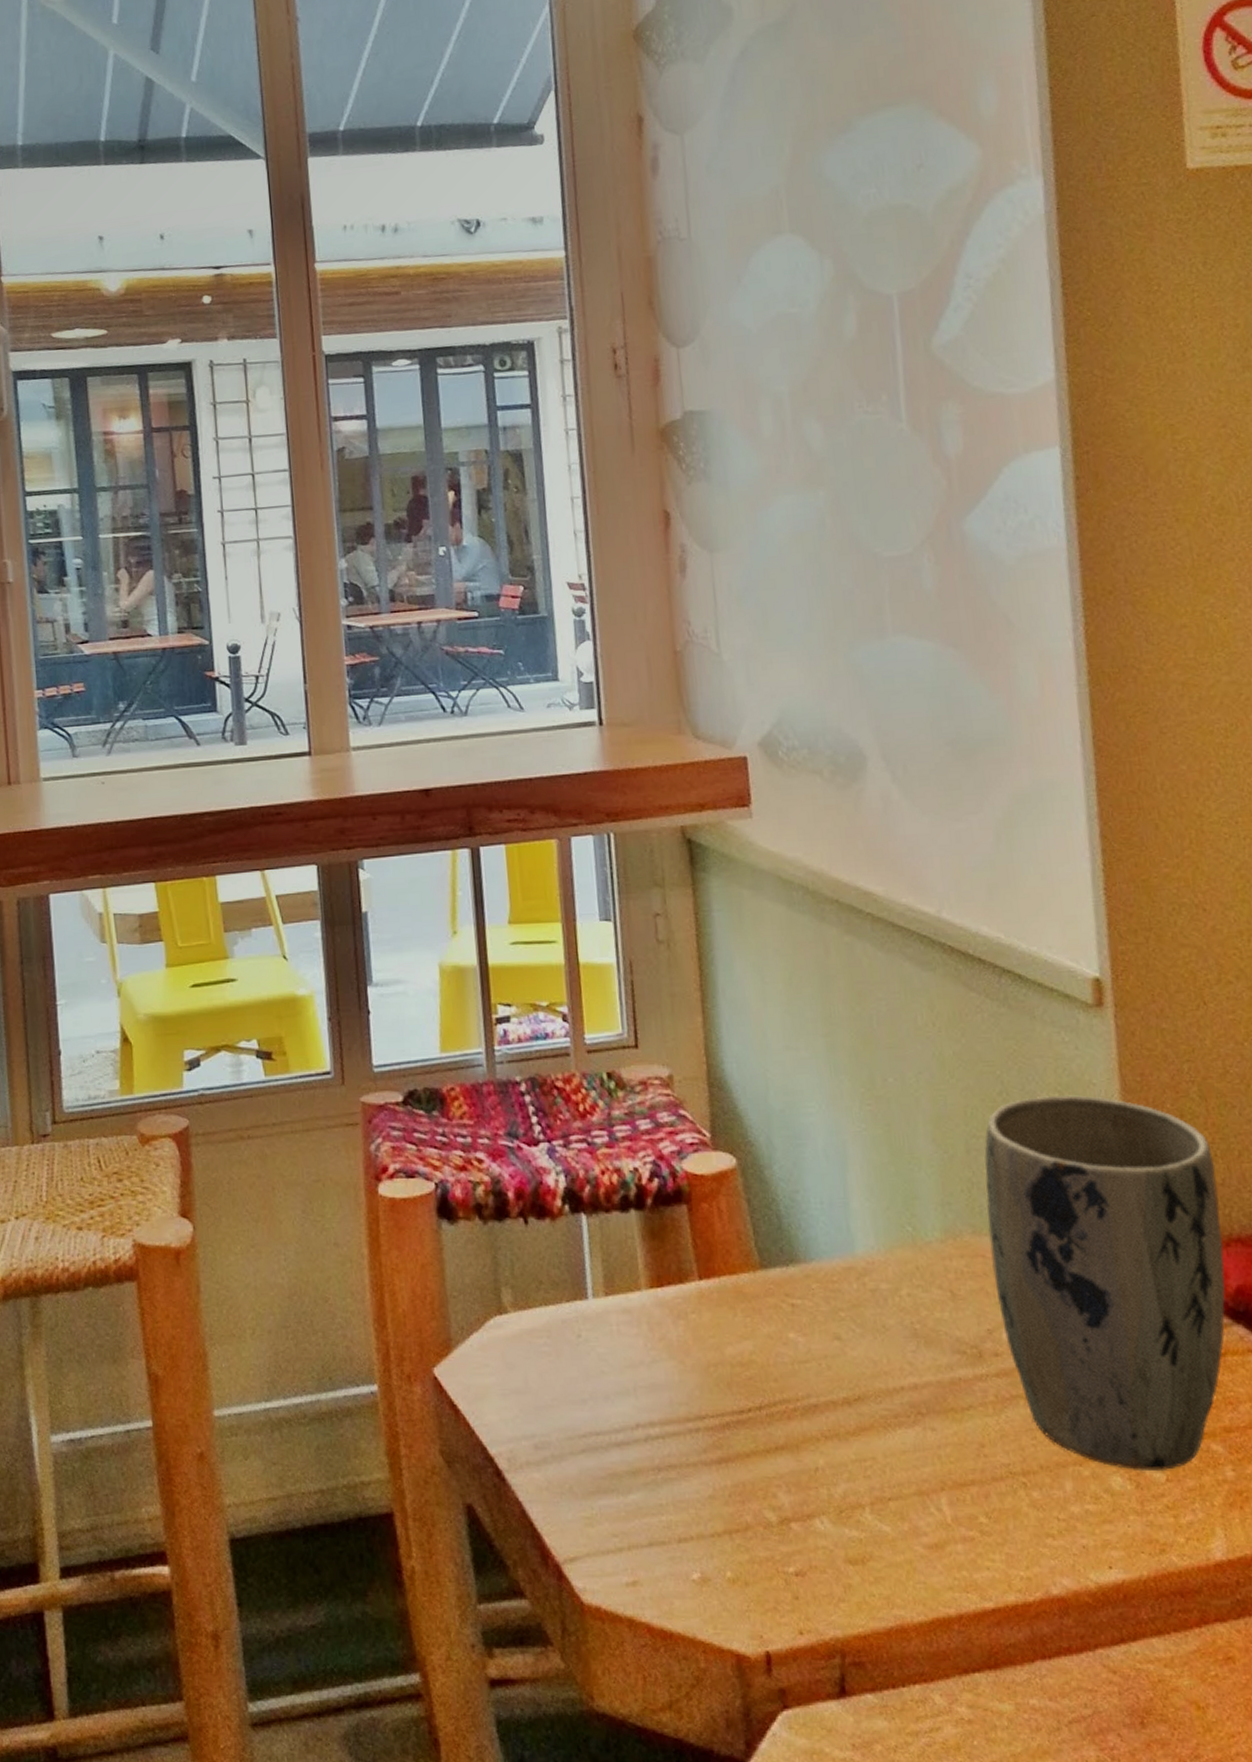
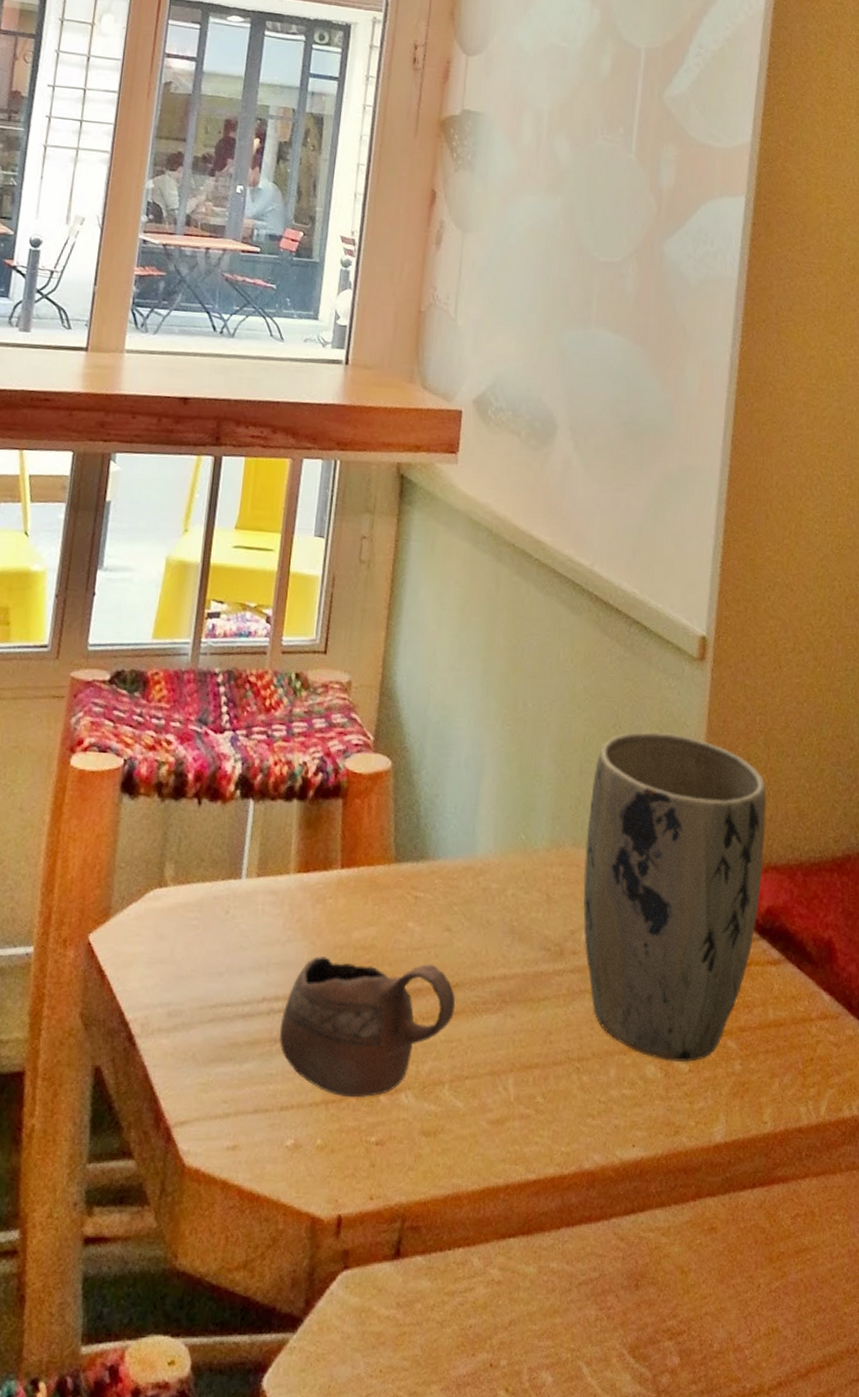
cup: none [661,1376,862,1526] -> present [279,956,456,1098]

